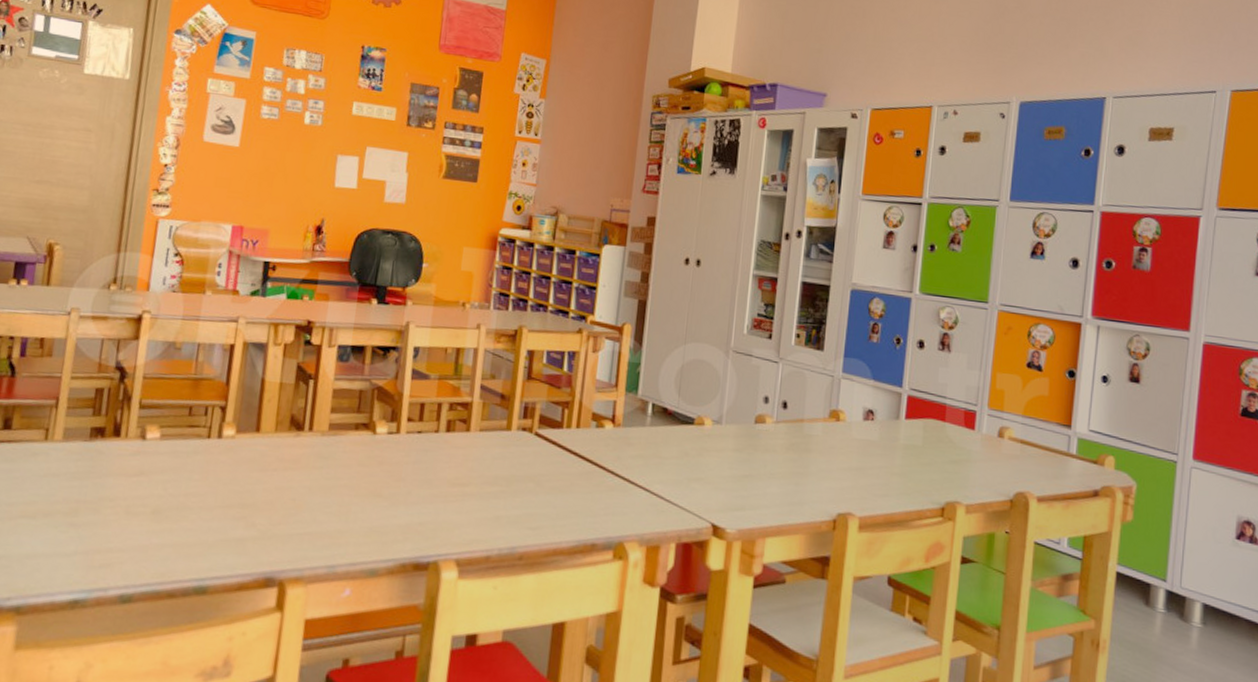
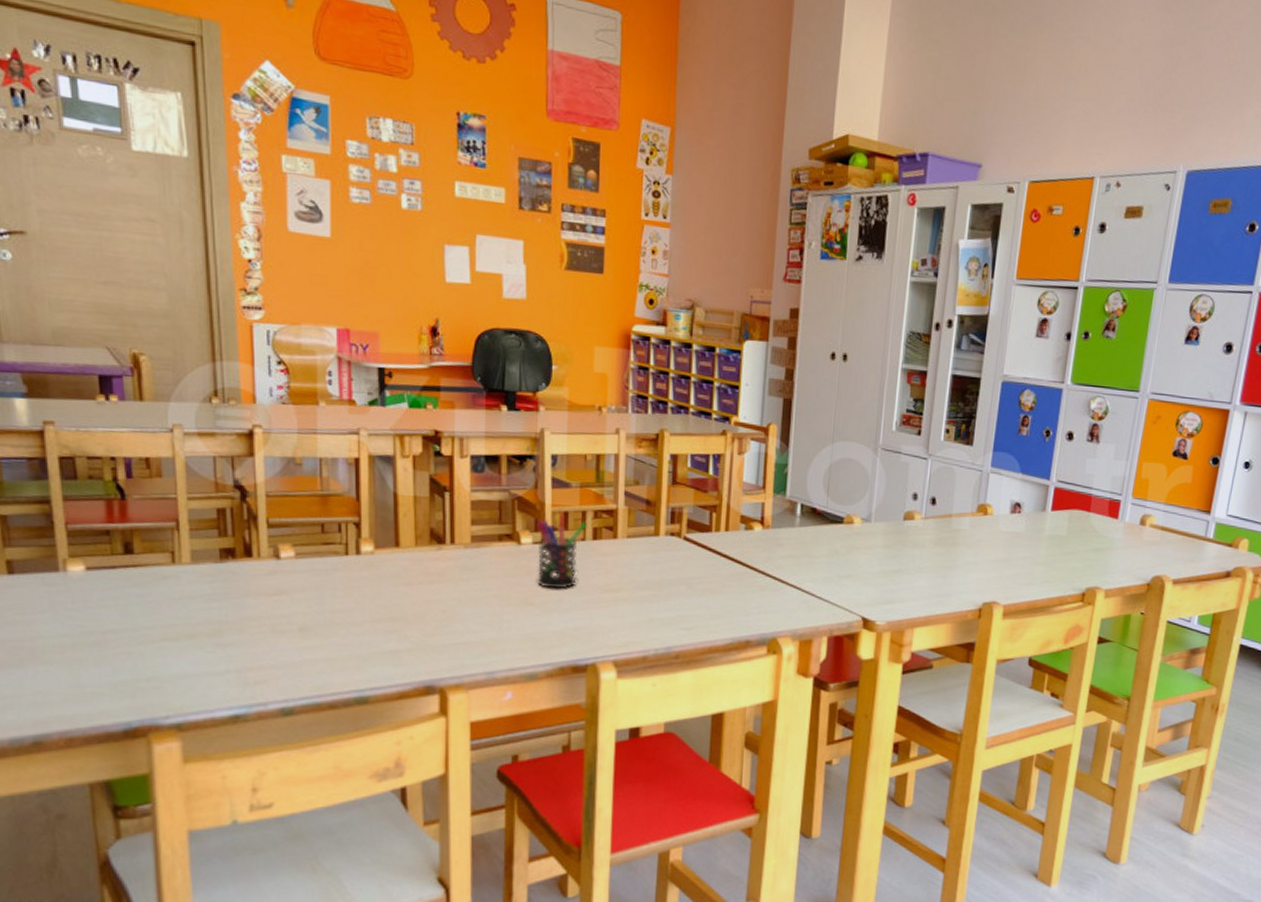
pen holder: none [388,404,442,481] -> present [537,513,587,589]

